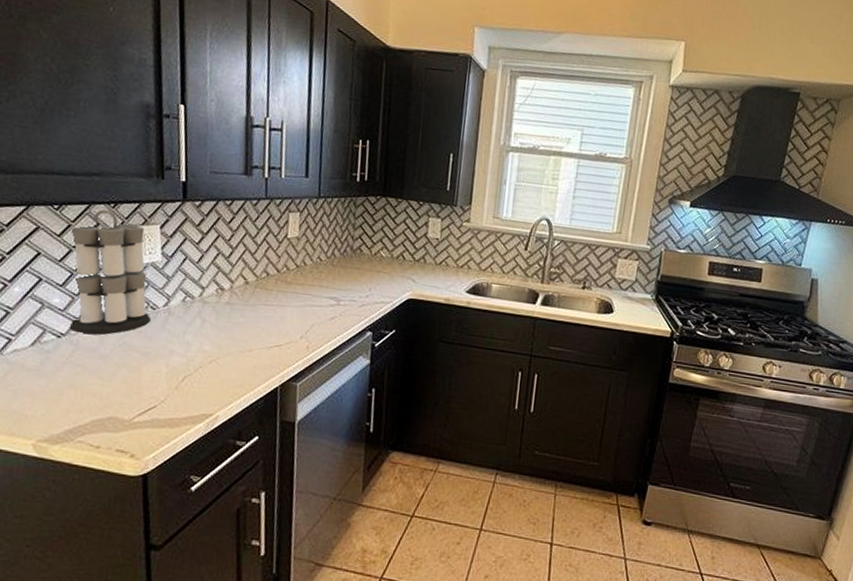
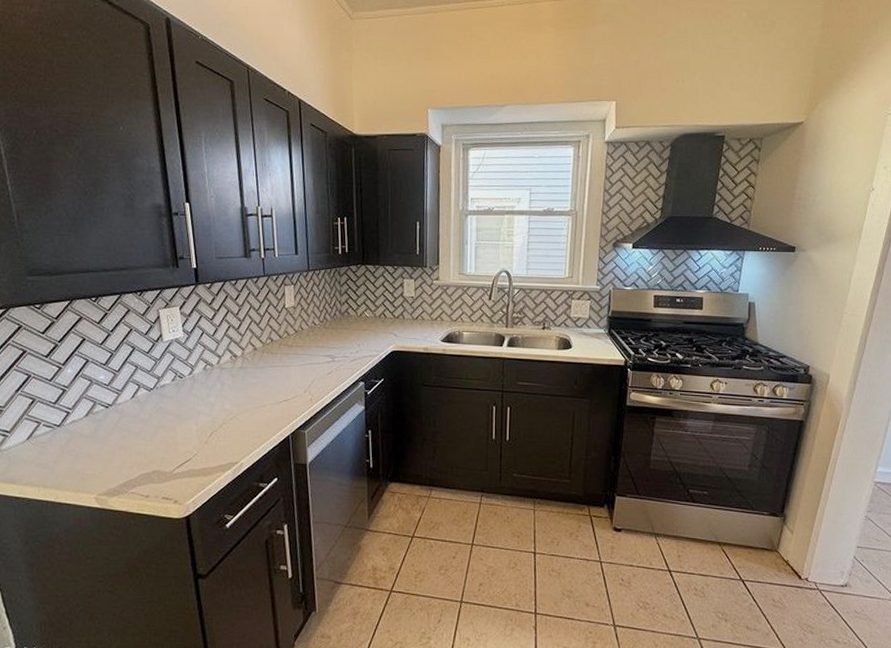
spice rack: present [69,209,150,335] -> none [108,298,179,403]

